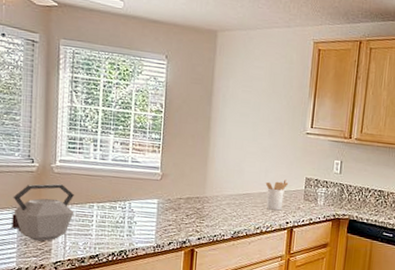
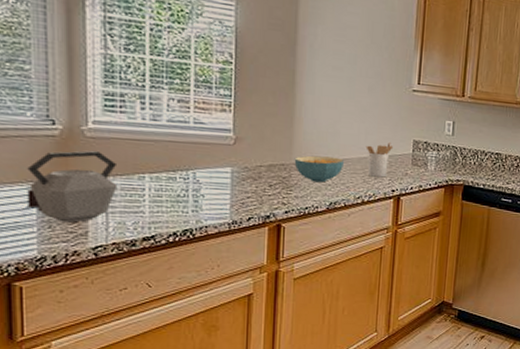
cereal bowl: none [206,190,247,214] -> present [294,155,344,183]

